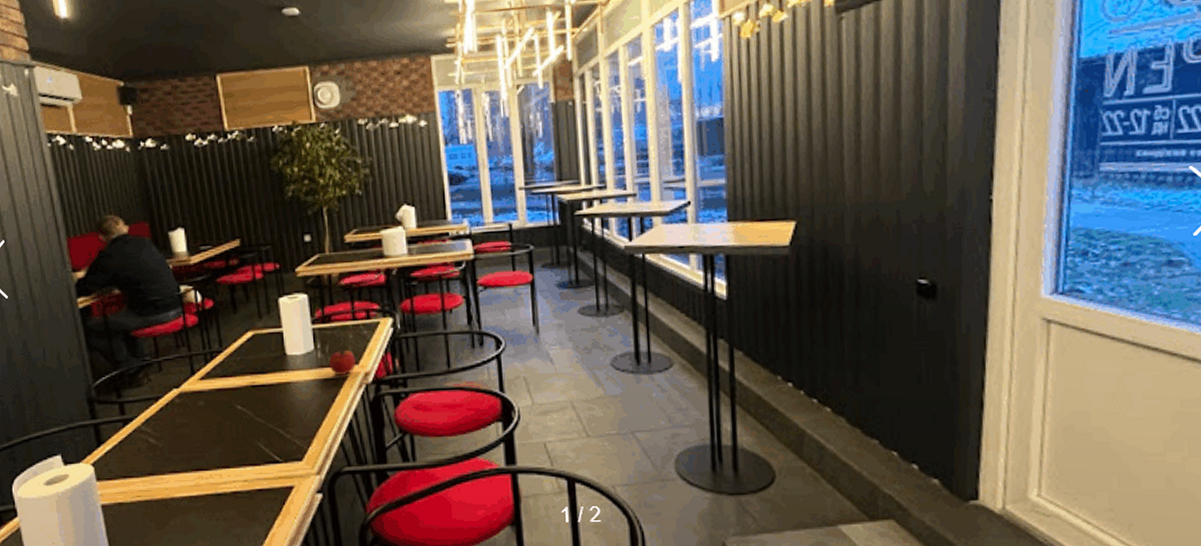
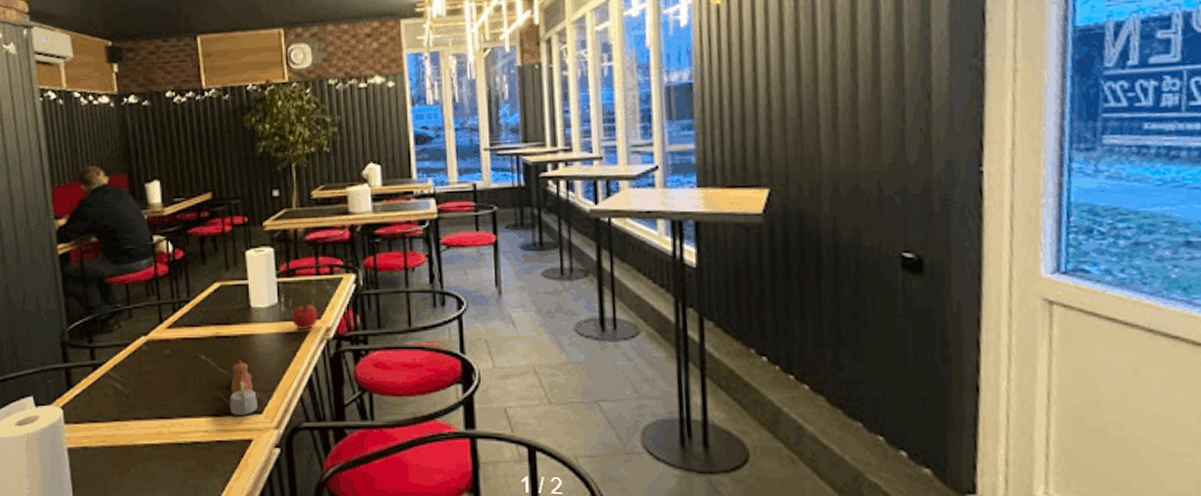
teapot: none [266,408,298,463] -> present [228,360,258,415]

